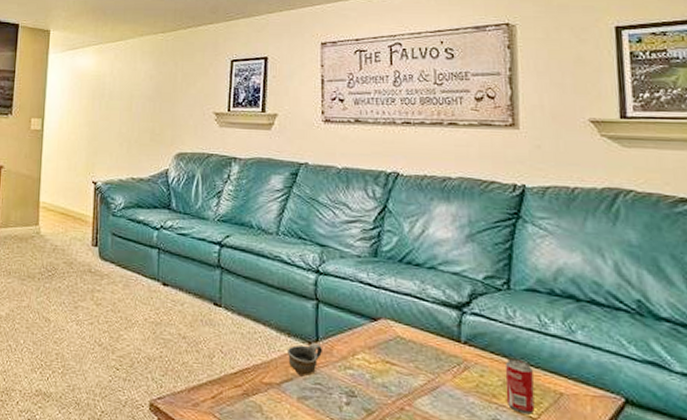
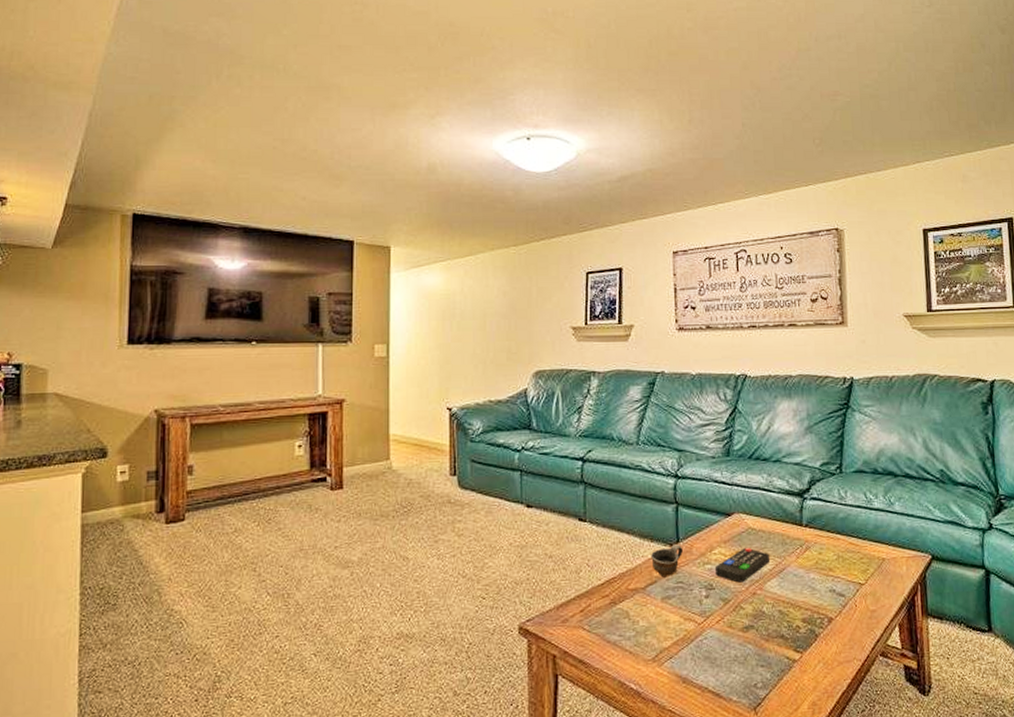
remote control: none [357,358,422,395] -> present [714,548,771,583]
beverage can: present [504,358,535,415] -> none [838,534,863,582]

